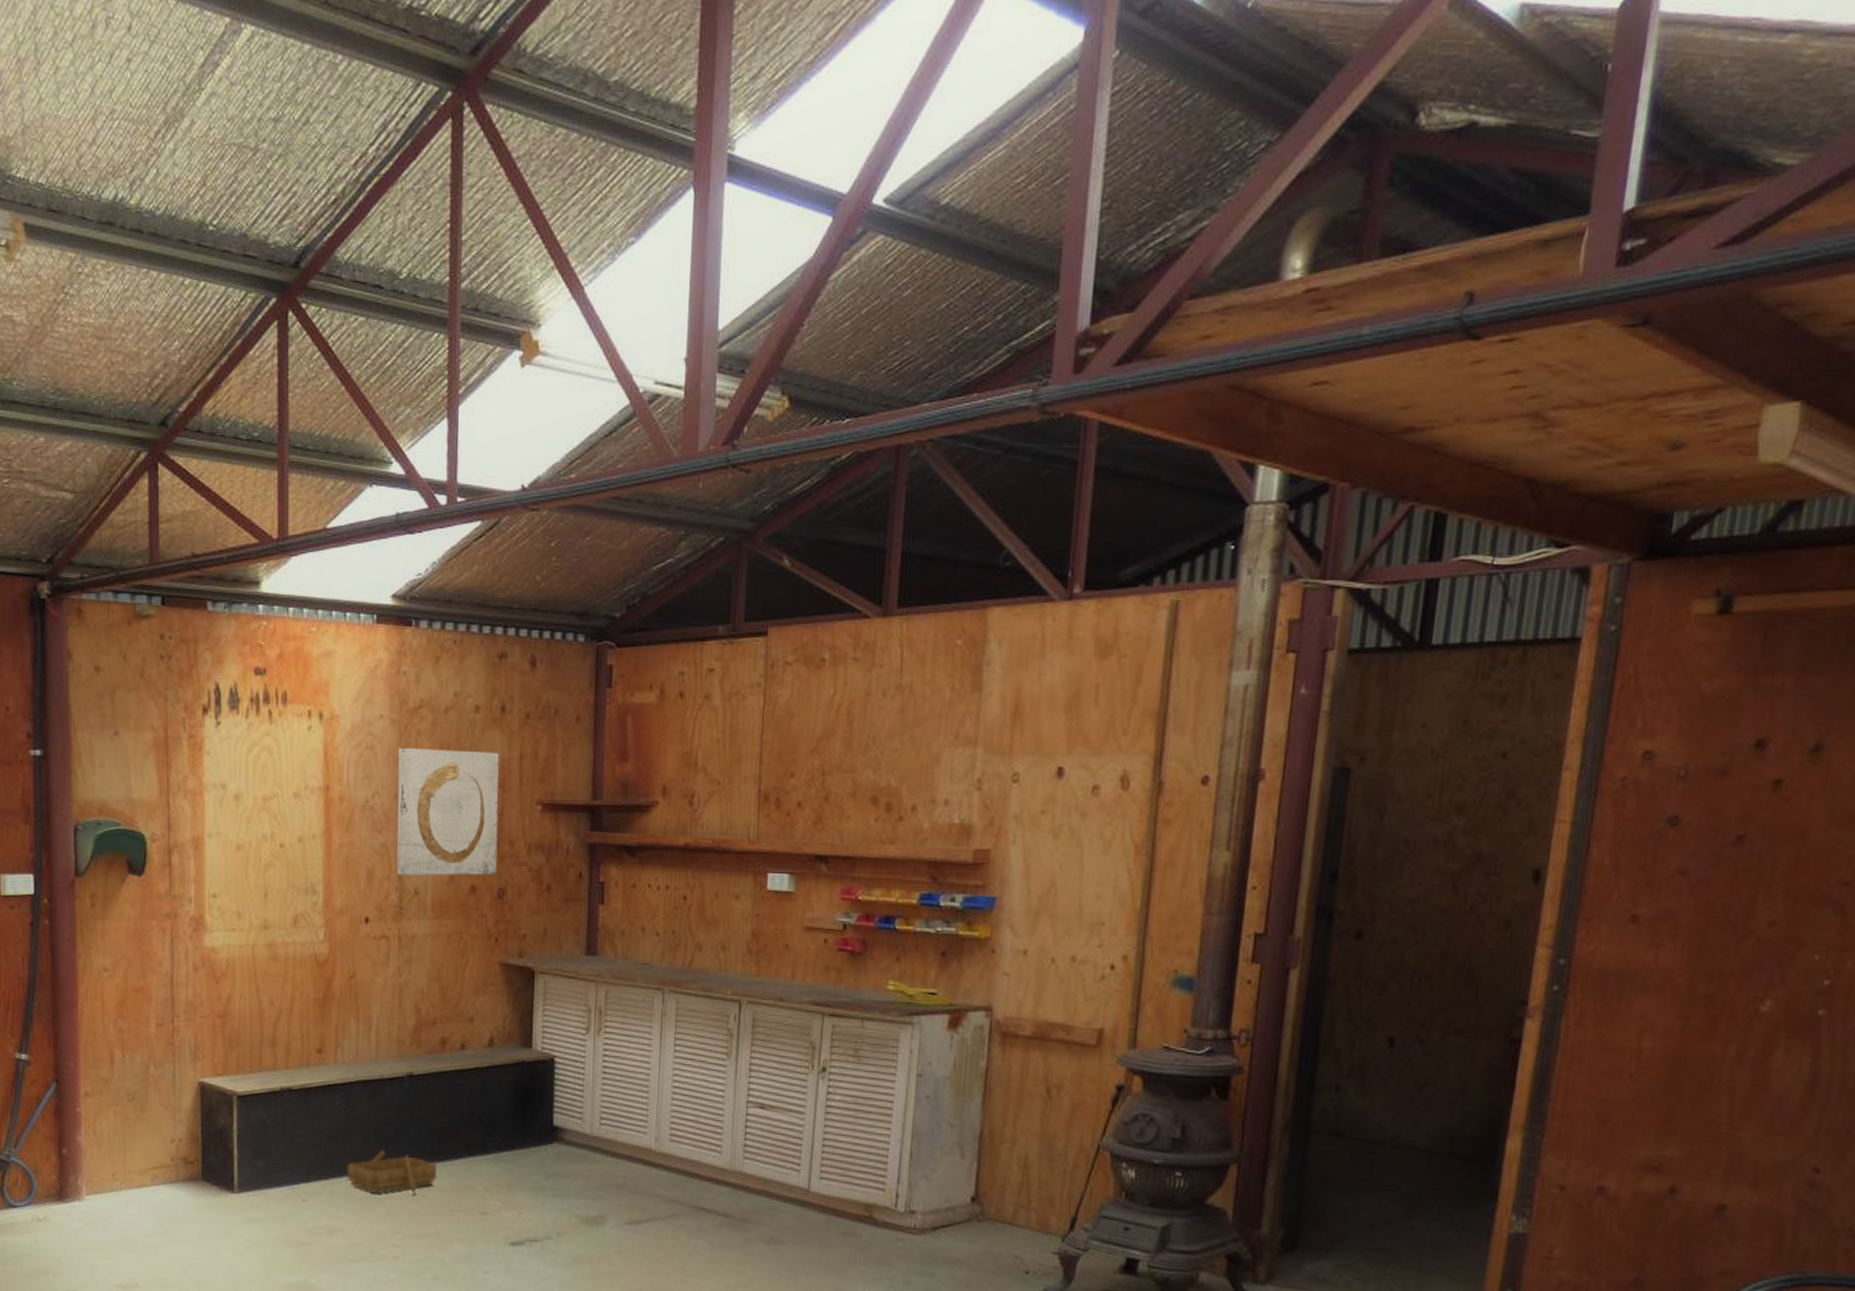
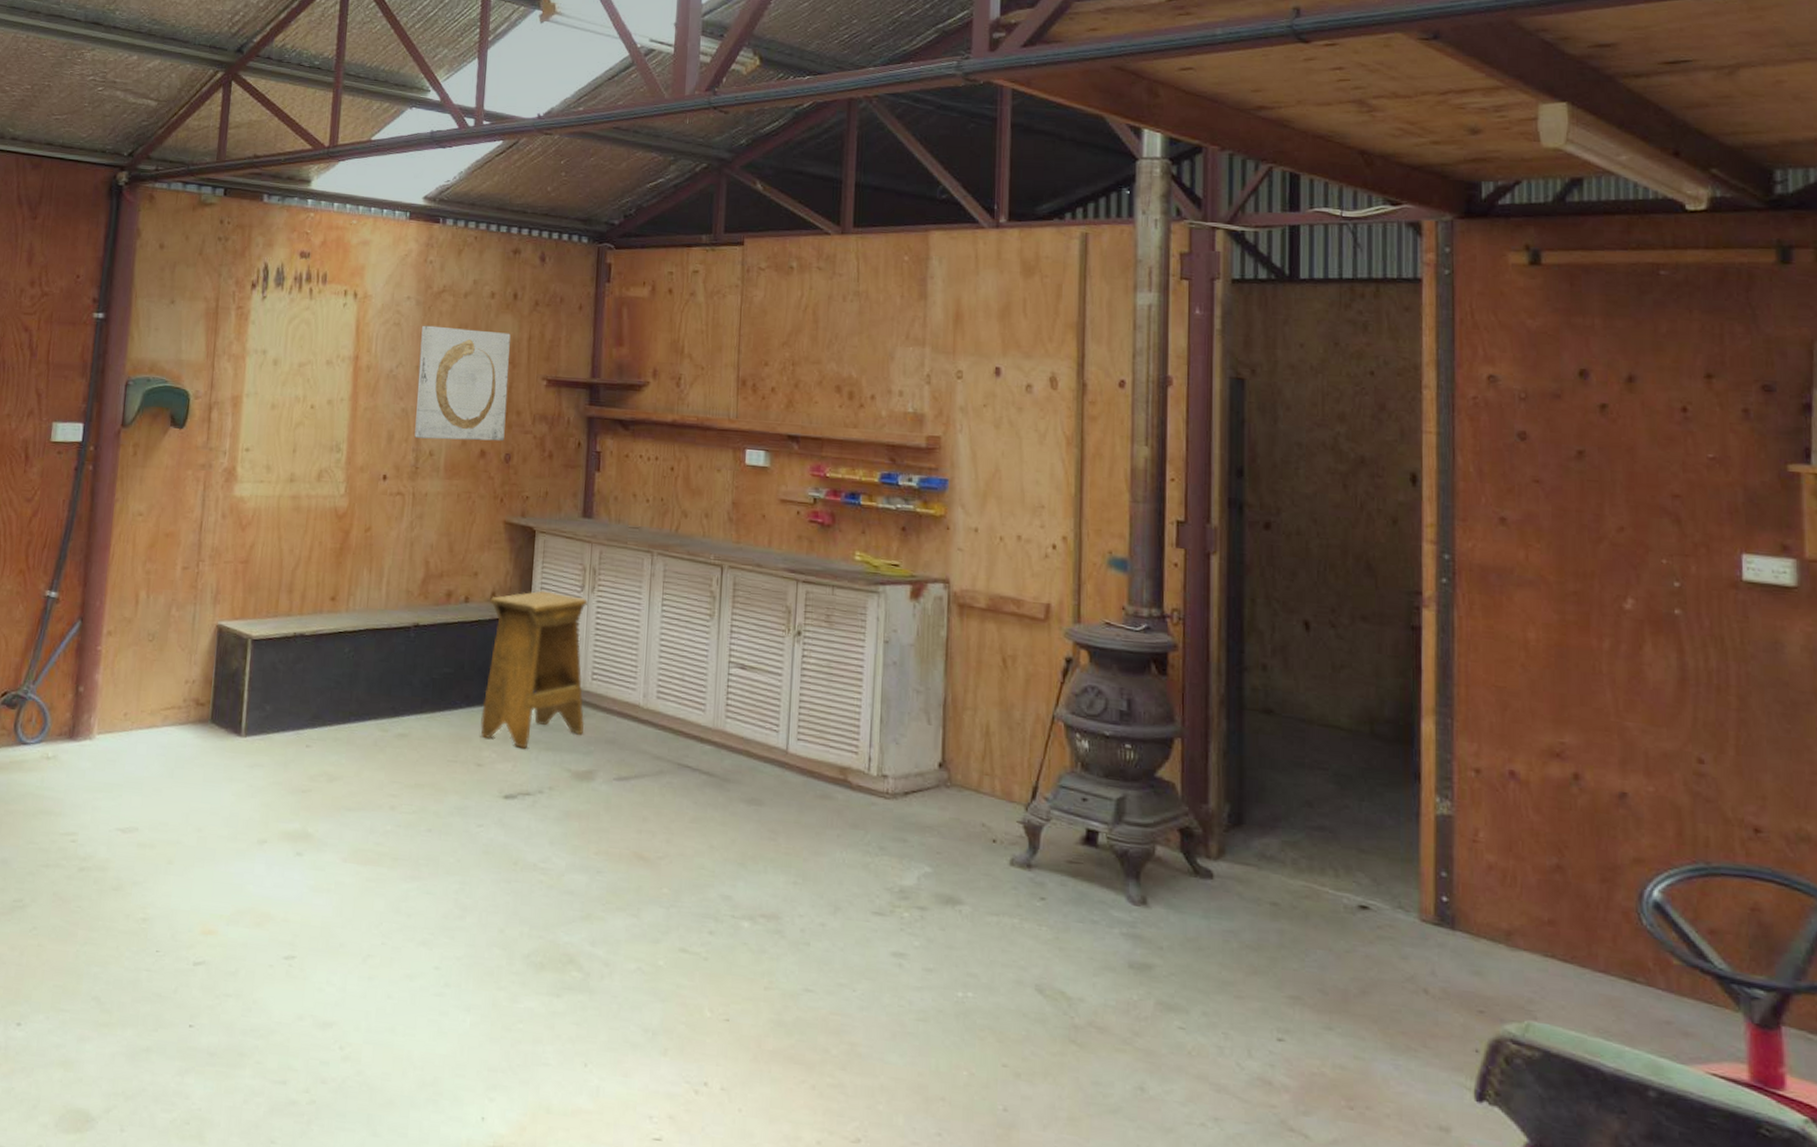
wooden boat: present [347,1150,436,1195] -> none [350,698,437,744]
stool: none [483,1034,593,1196] -> present [480,590,588,749]

